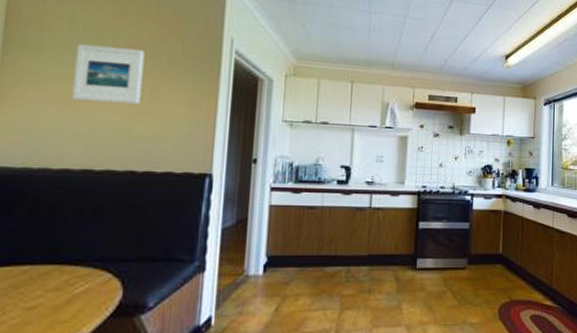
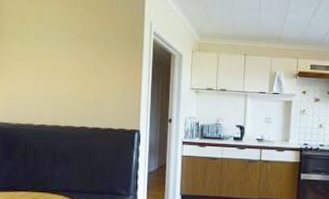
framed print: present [72,44,145,105] -> none [43,32,89,77]

